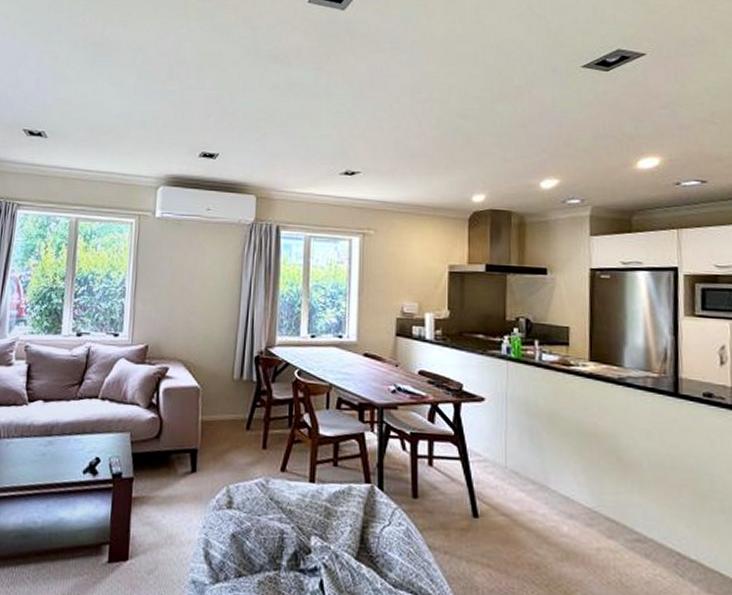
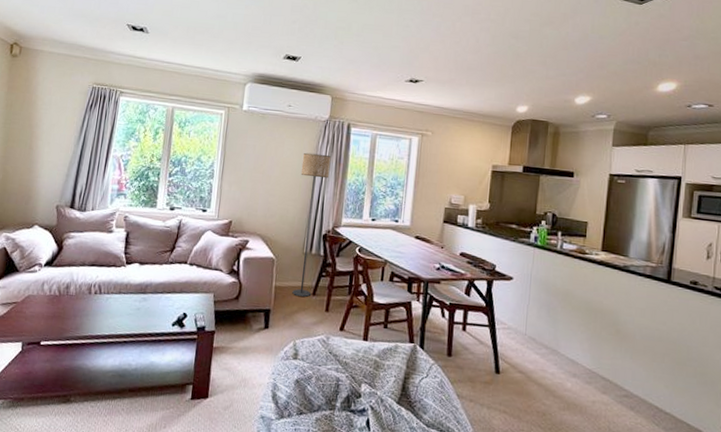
floor lamp: none [222,262,260,433] -> present [292,152,331,297]

